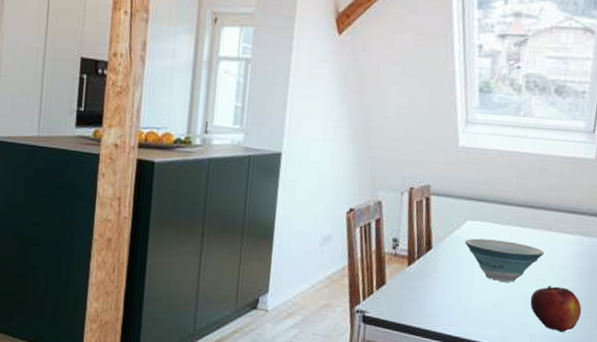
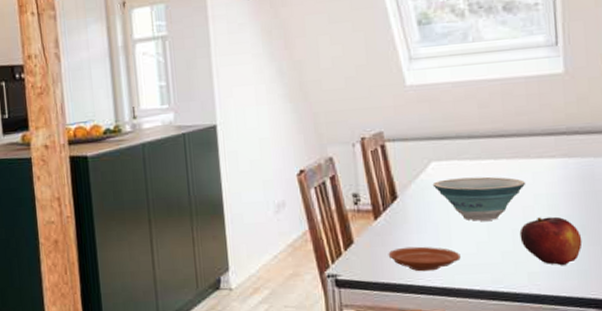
plate: none [414,295,477,321] -> present [388,246,461,272]

